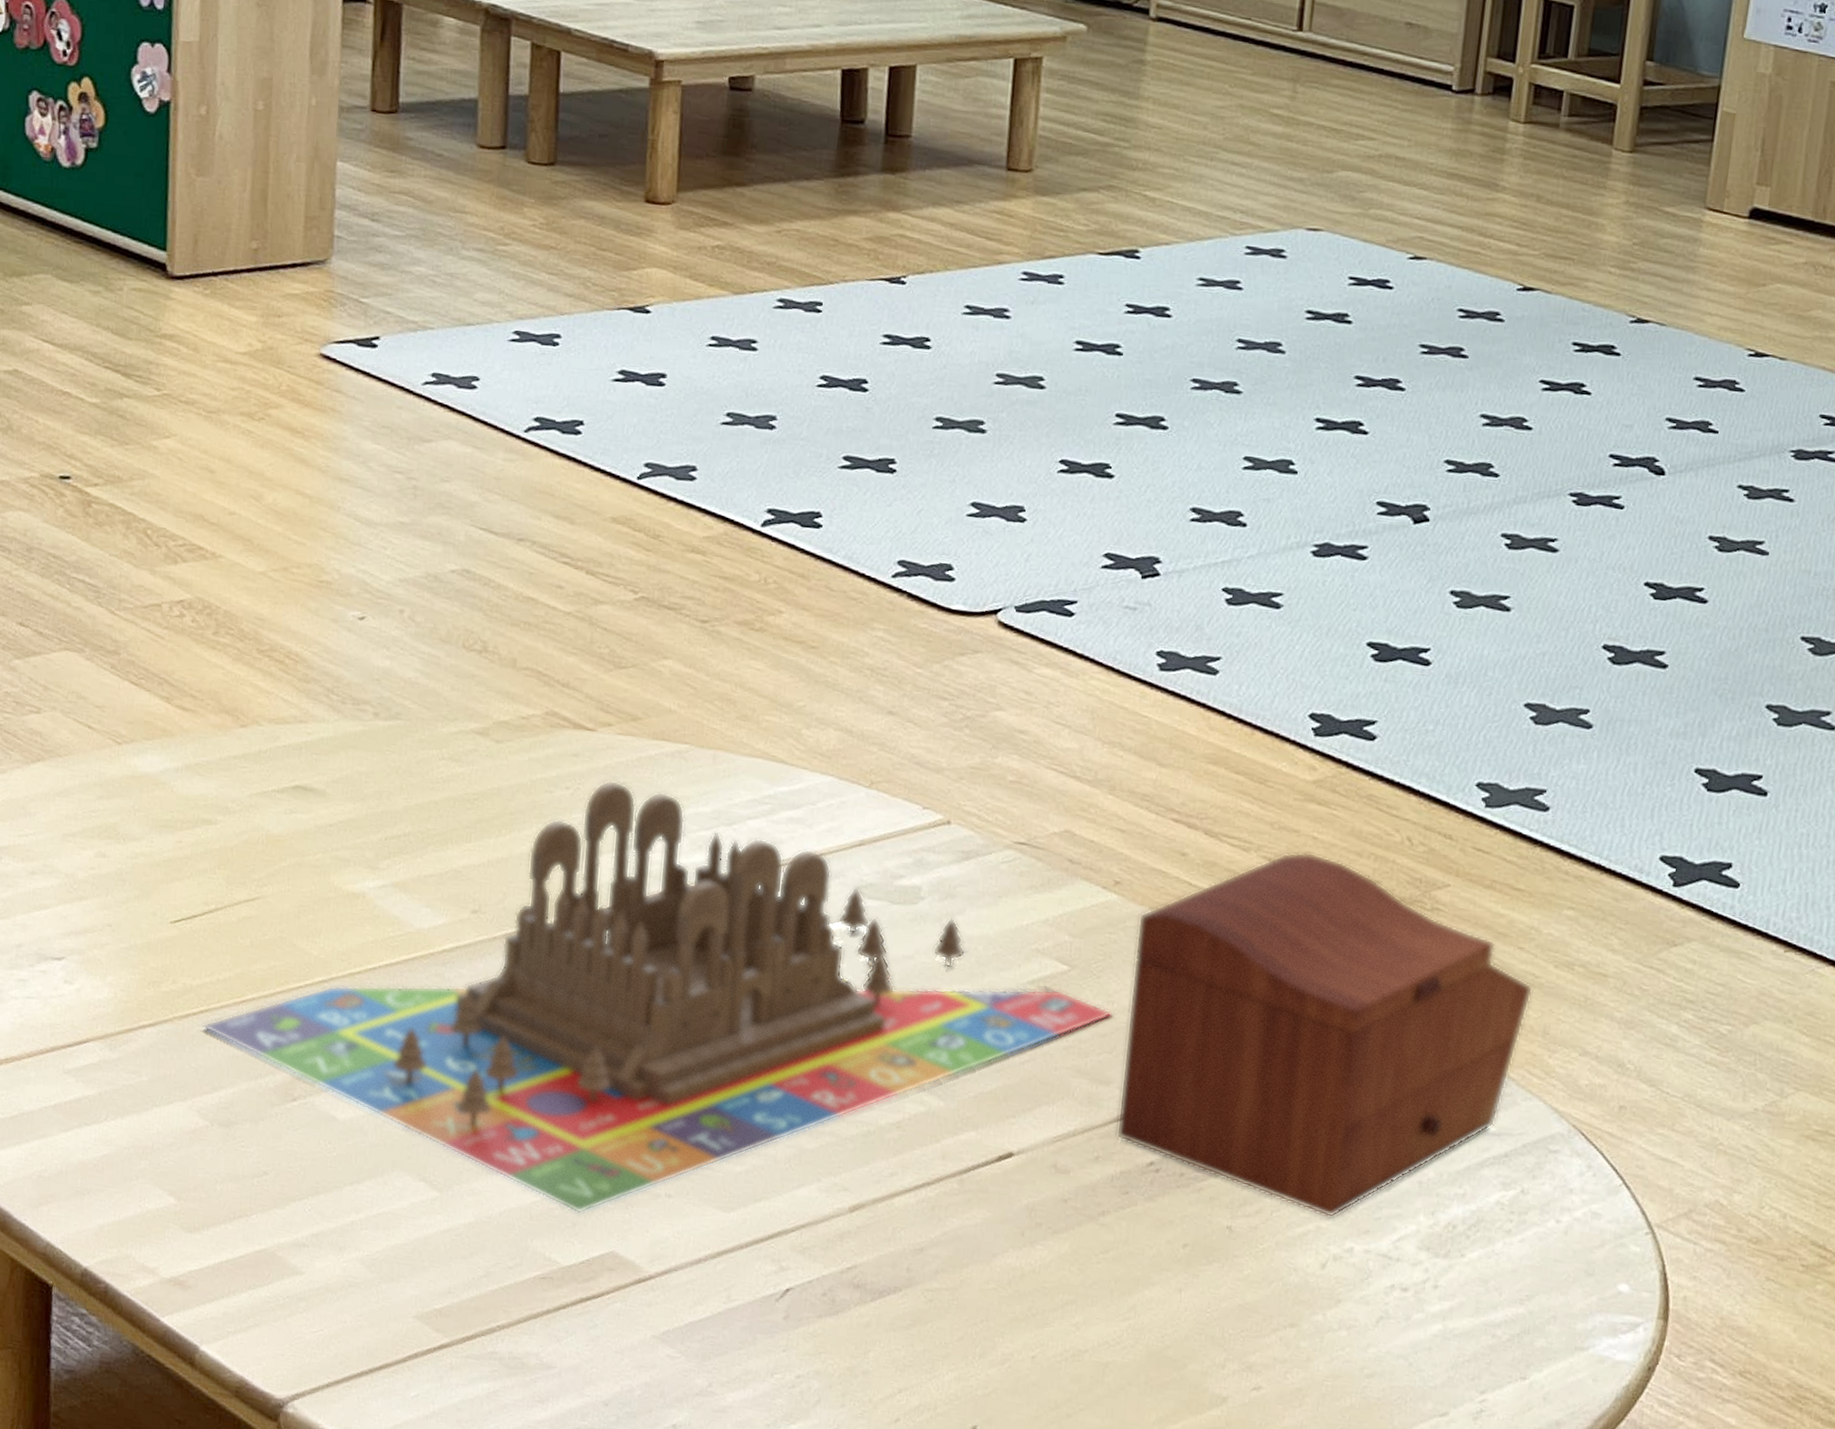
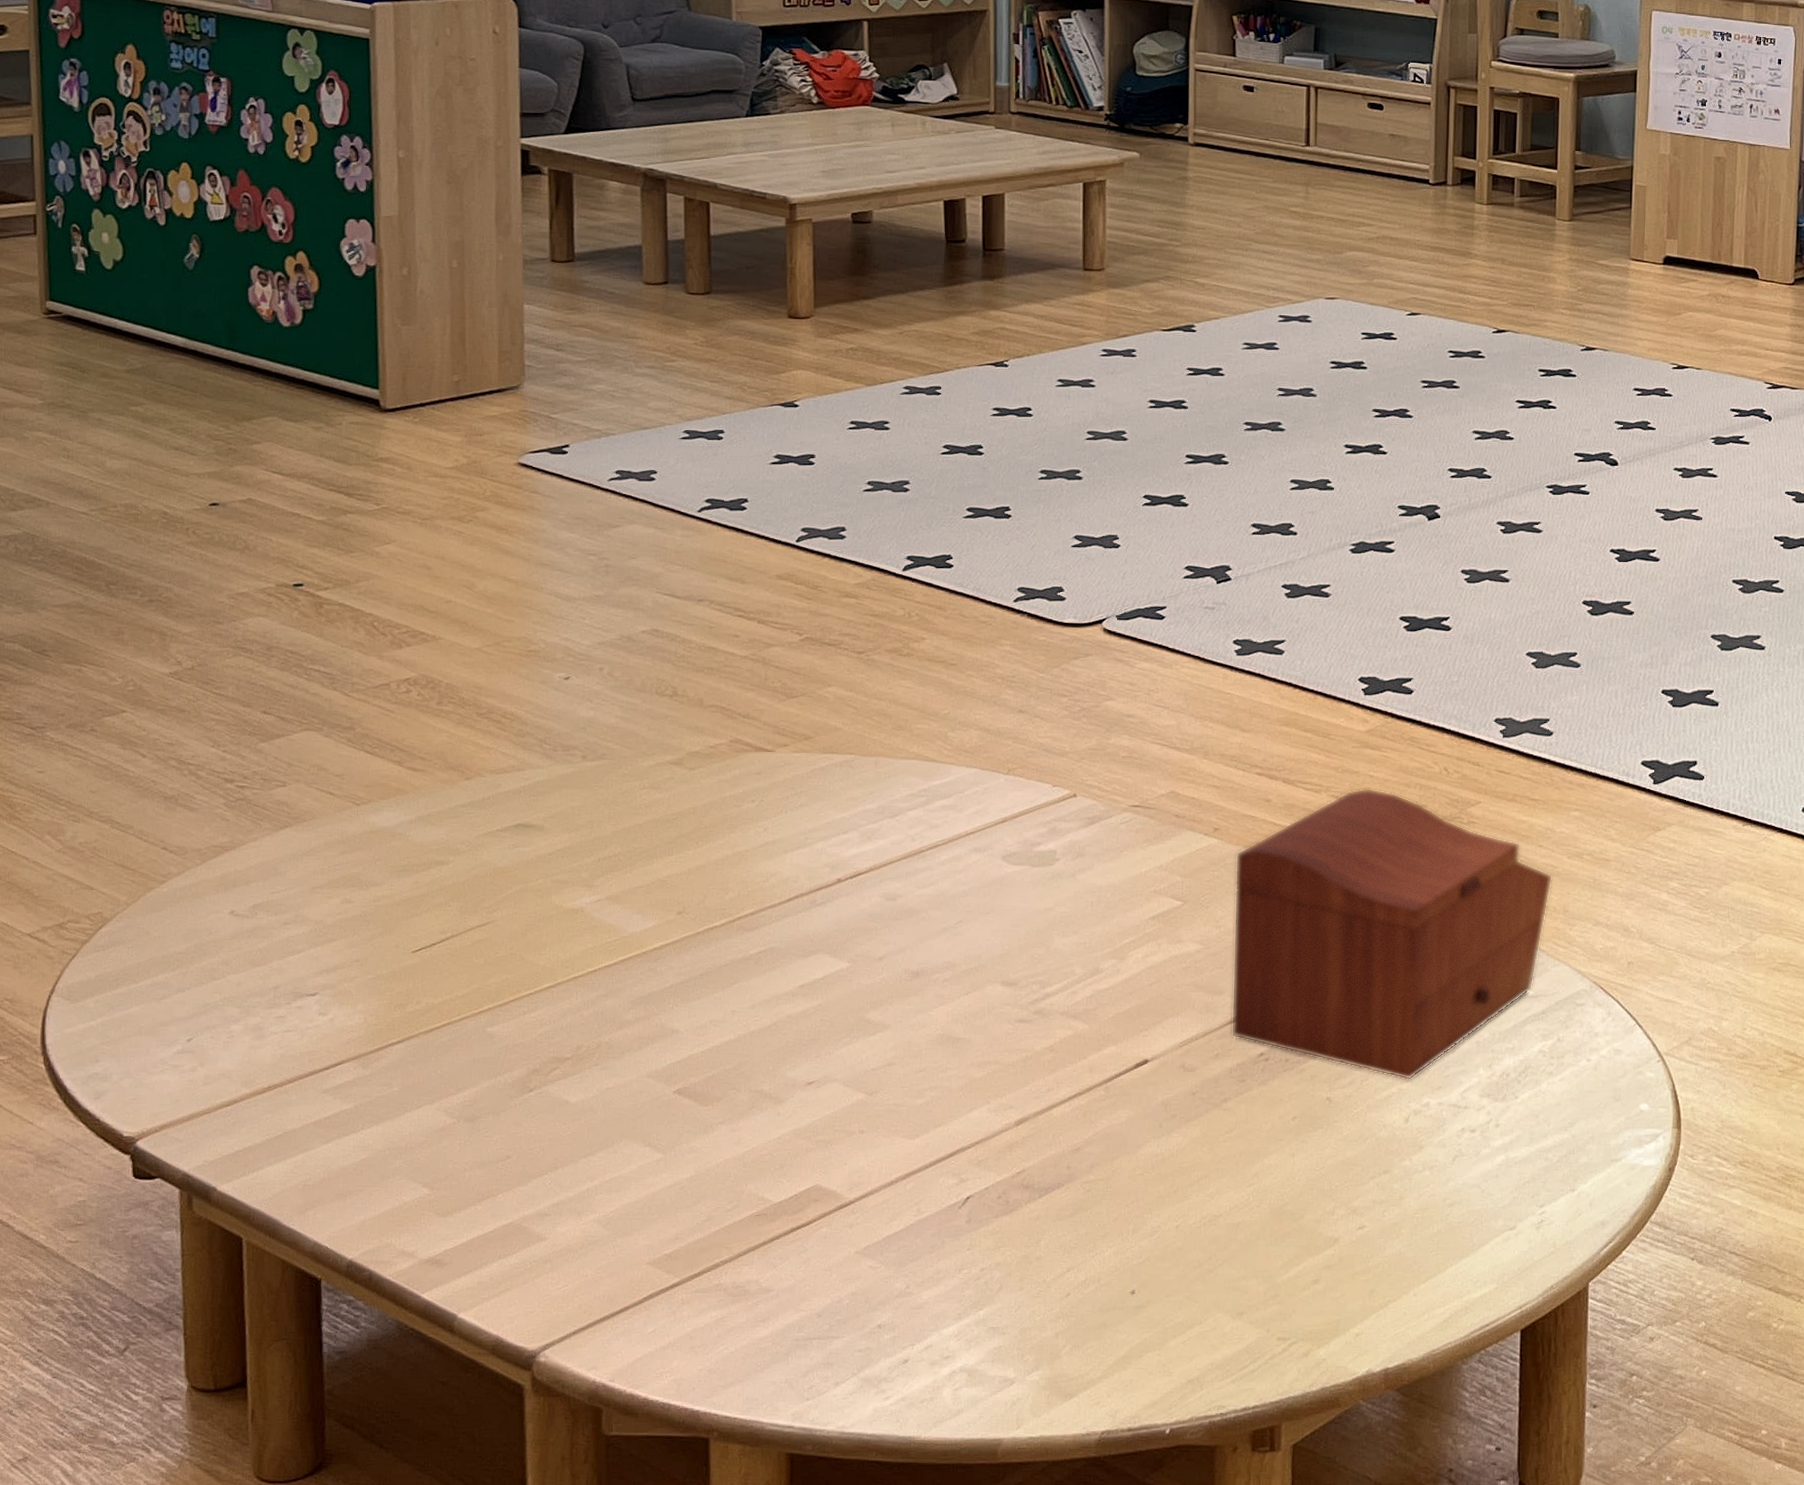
board game: present [203,779,1113,1214] -> none [446,790,1221,1157]

